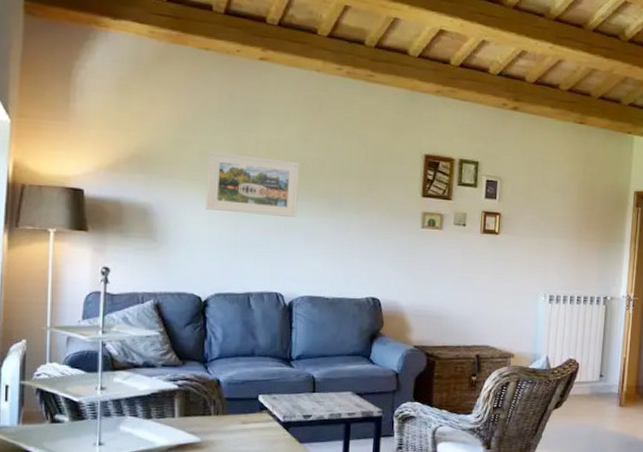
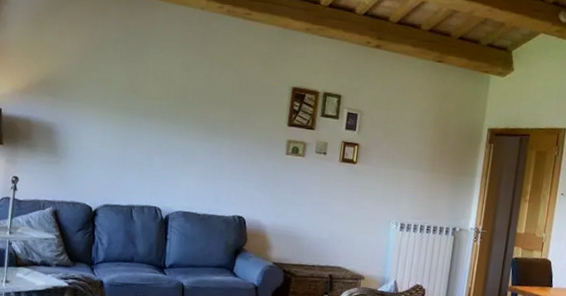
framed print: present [205,151,299,217] -> none [100,78,182,140]

